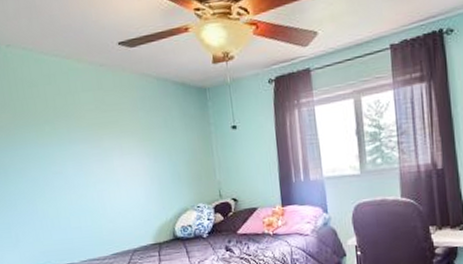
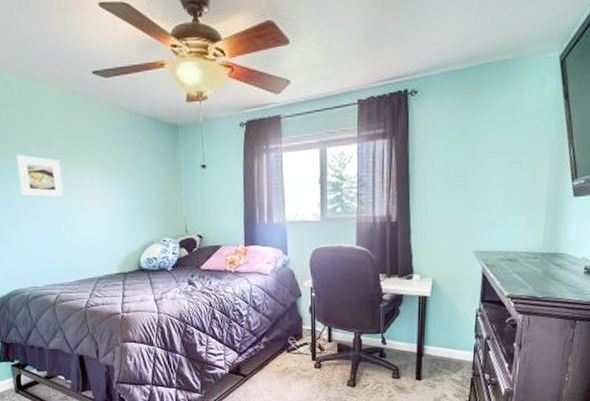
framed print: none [47,130,96,173] -> present [16,154,64,198]

